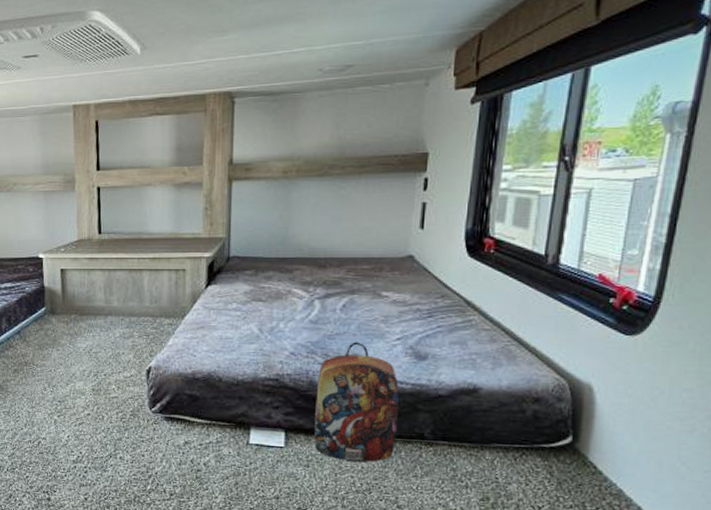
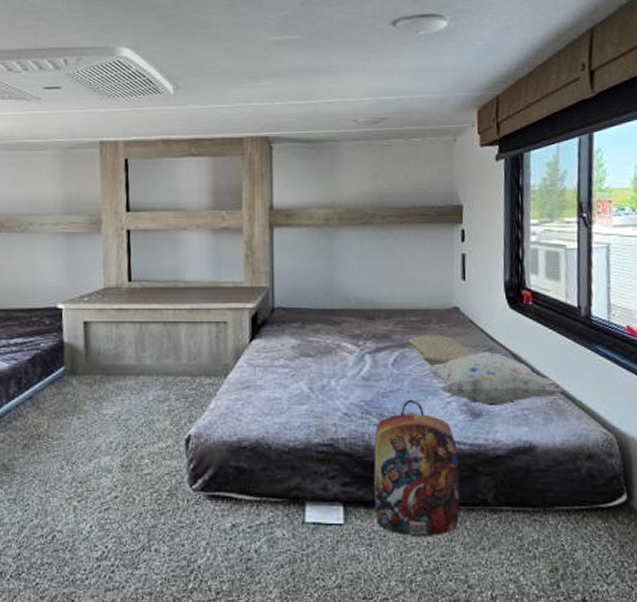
pillow: none [358,282,423,312] -> present [407,335,472,366]
decorative pillow: none [375,299,517,351] -> present [427,352,563,407]

